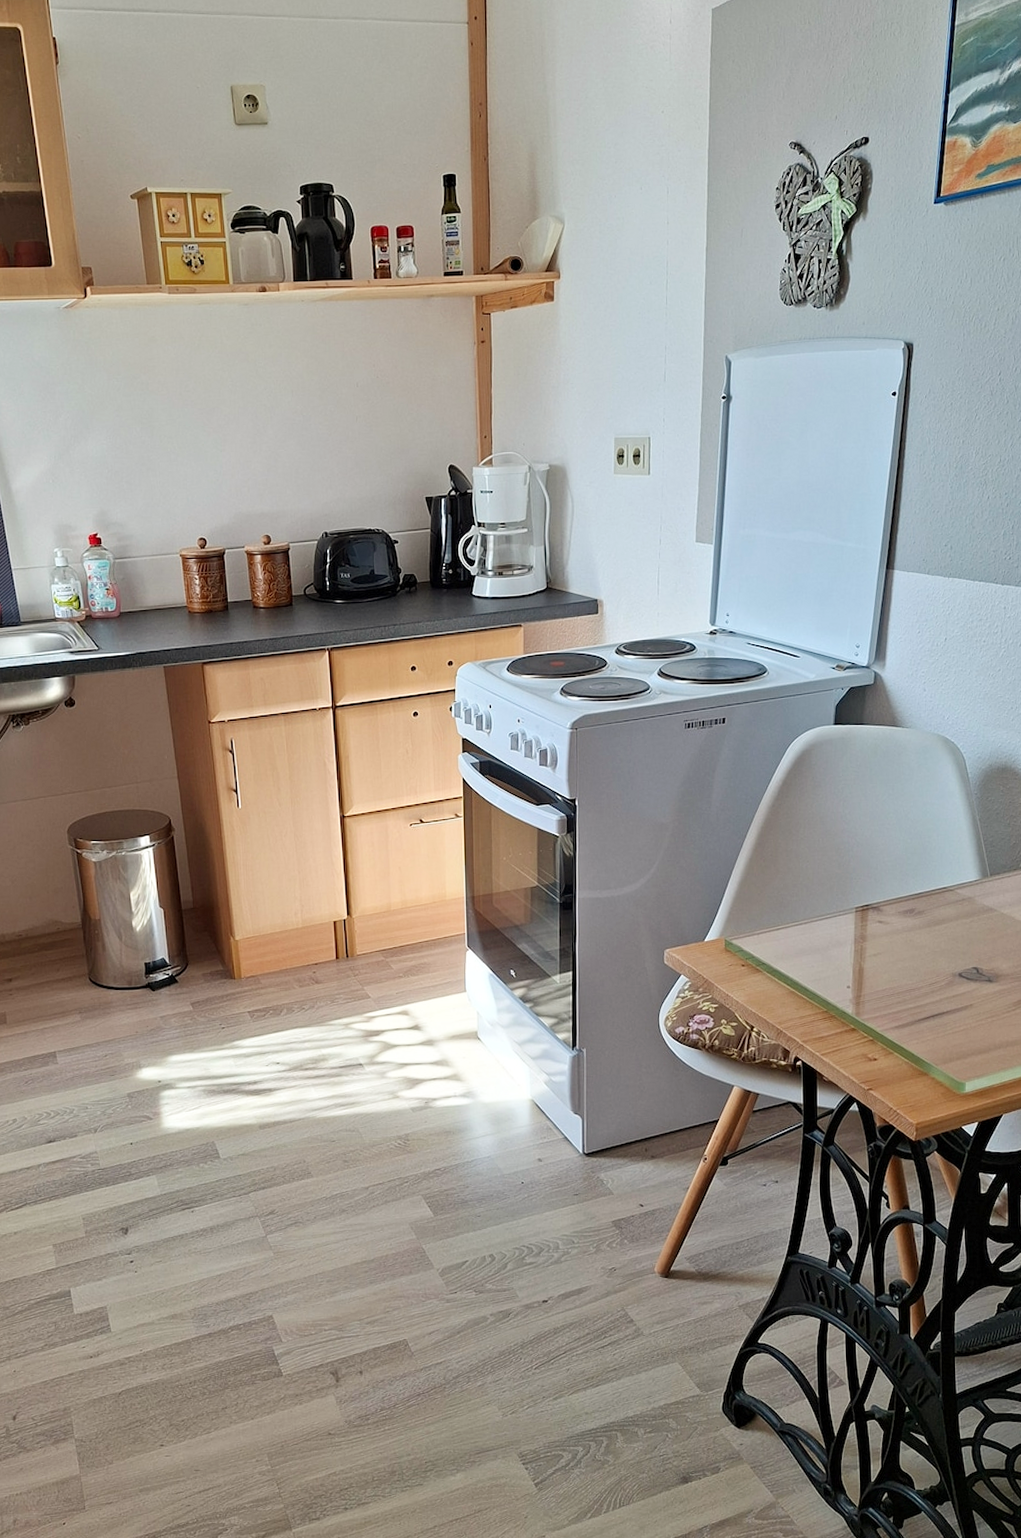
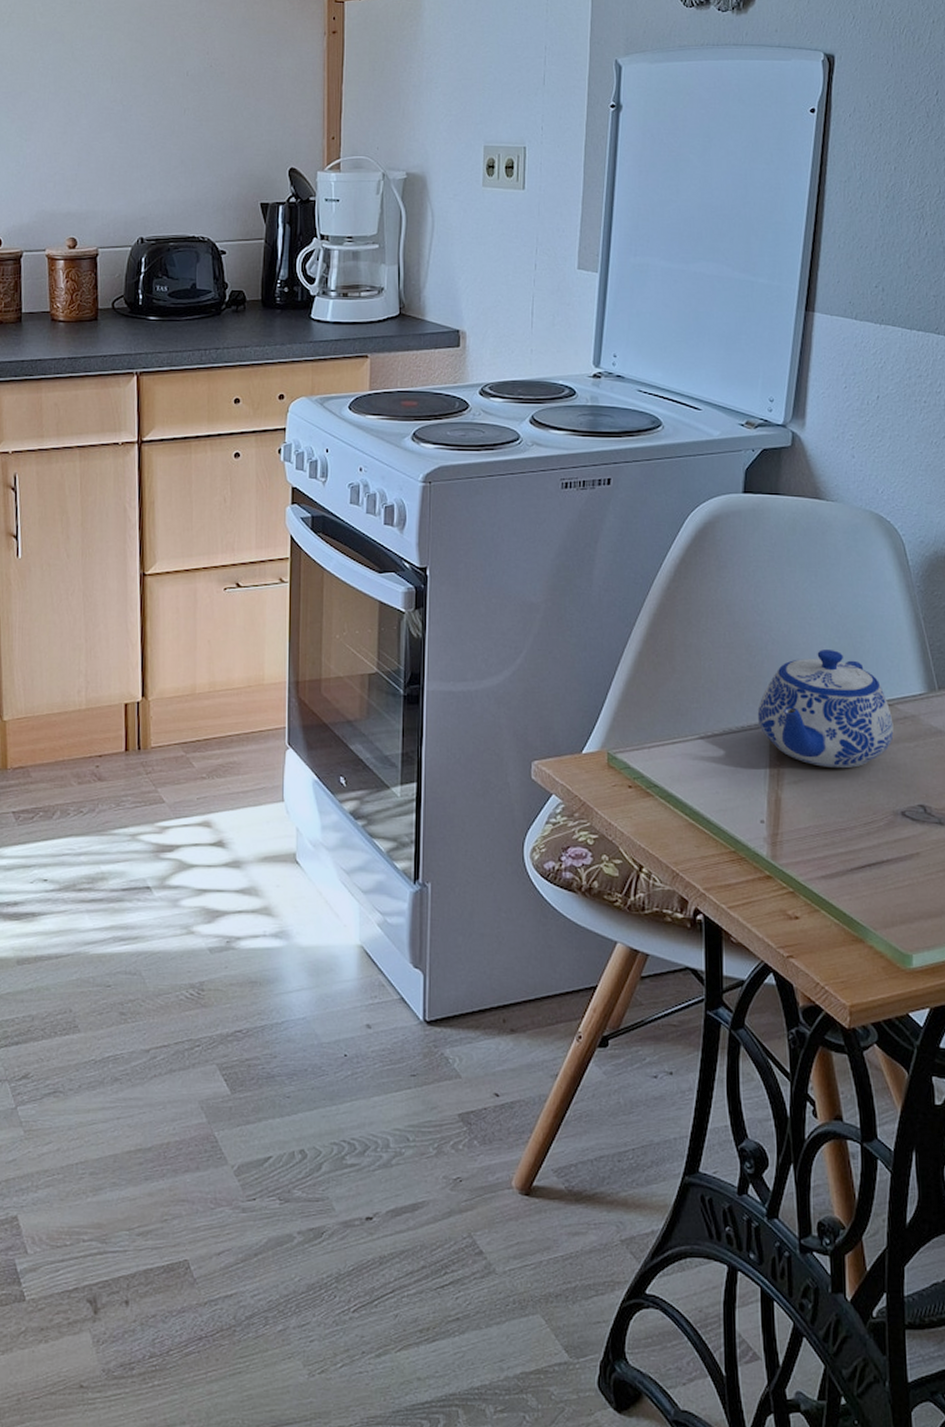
teapot: none [845,849,954,943] -> present [757,650,894,769]

